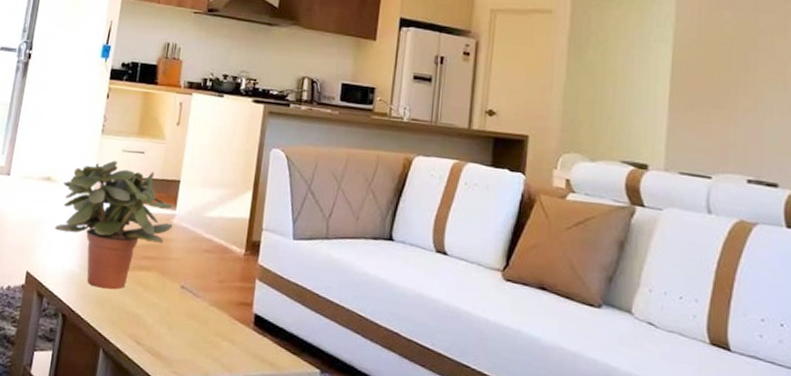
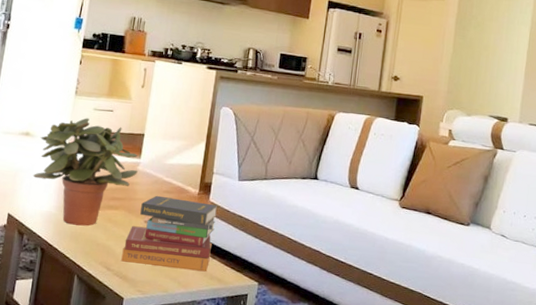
books: none [153,255,268,353] -> present [121,195,217,272]

